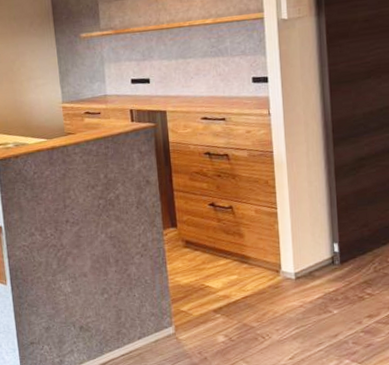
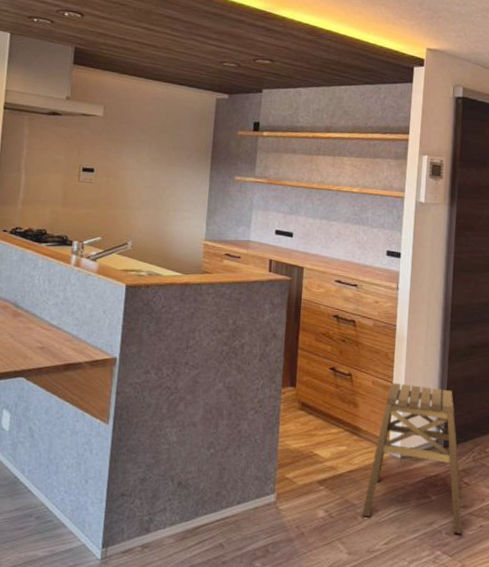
stool: none [262,207,371,342] -> present [361,382,463,534]

